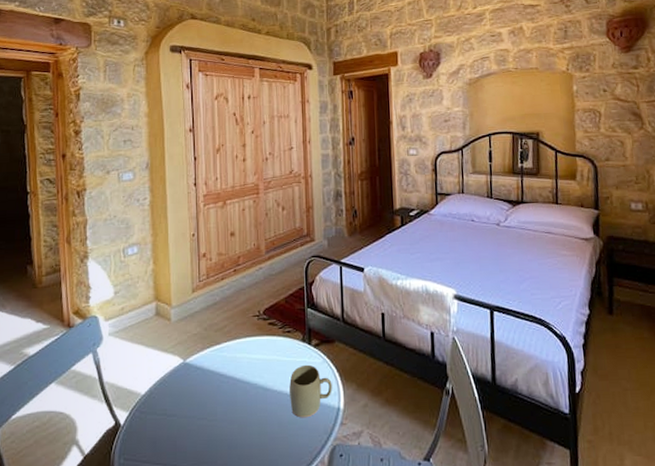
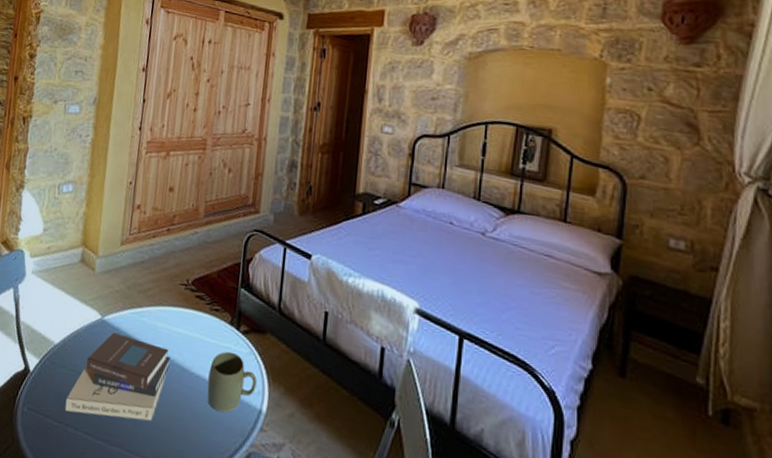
books: none [160,372,253,453] -> present [64,333,171,422]

